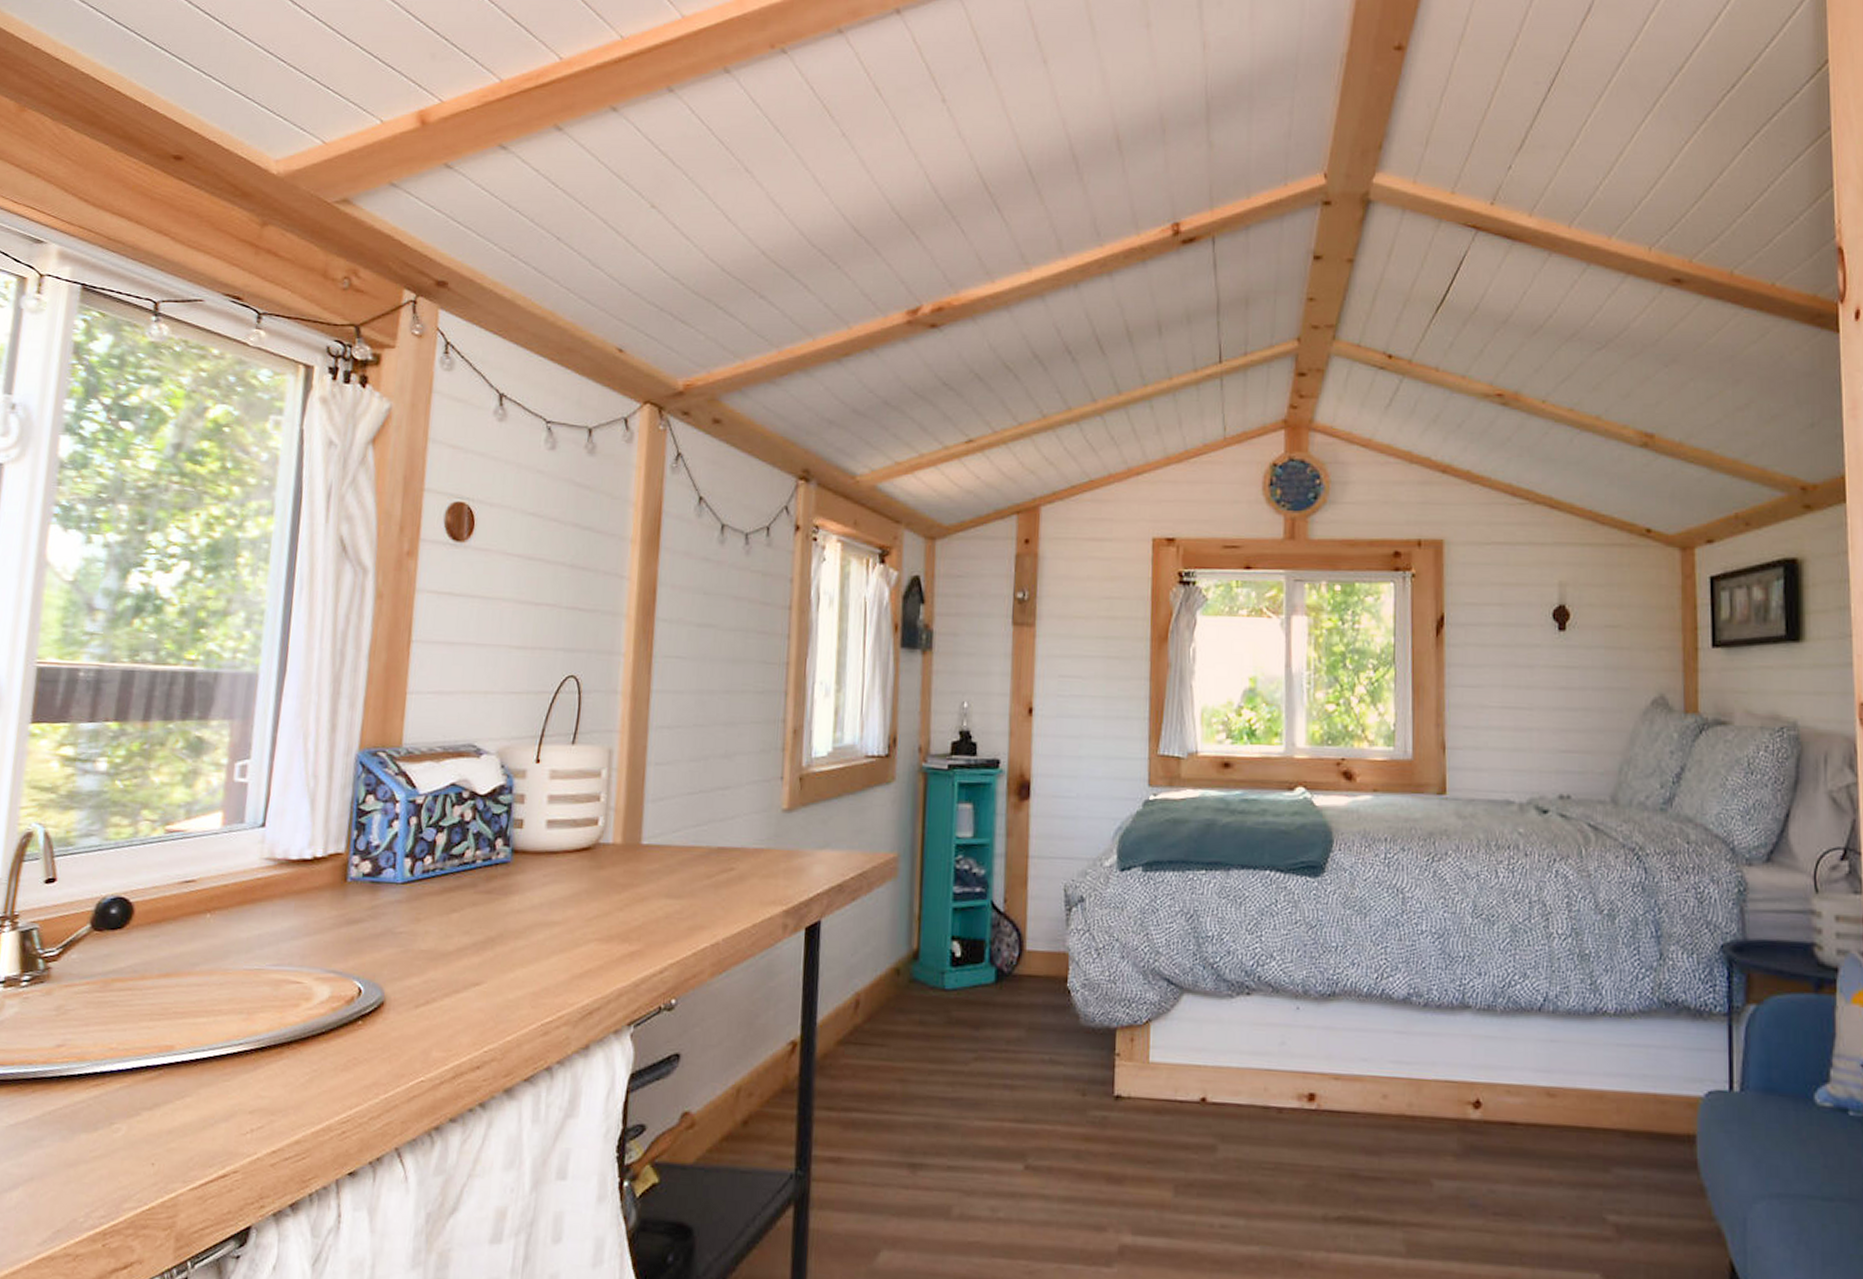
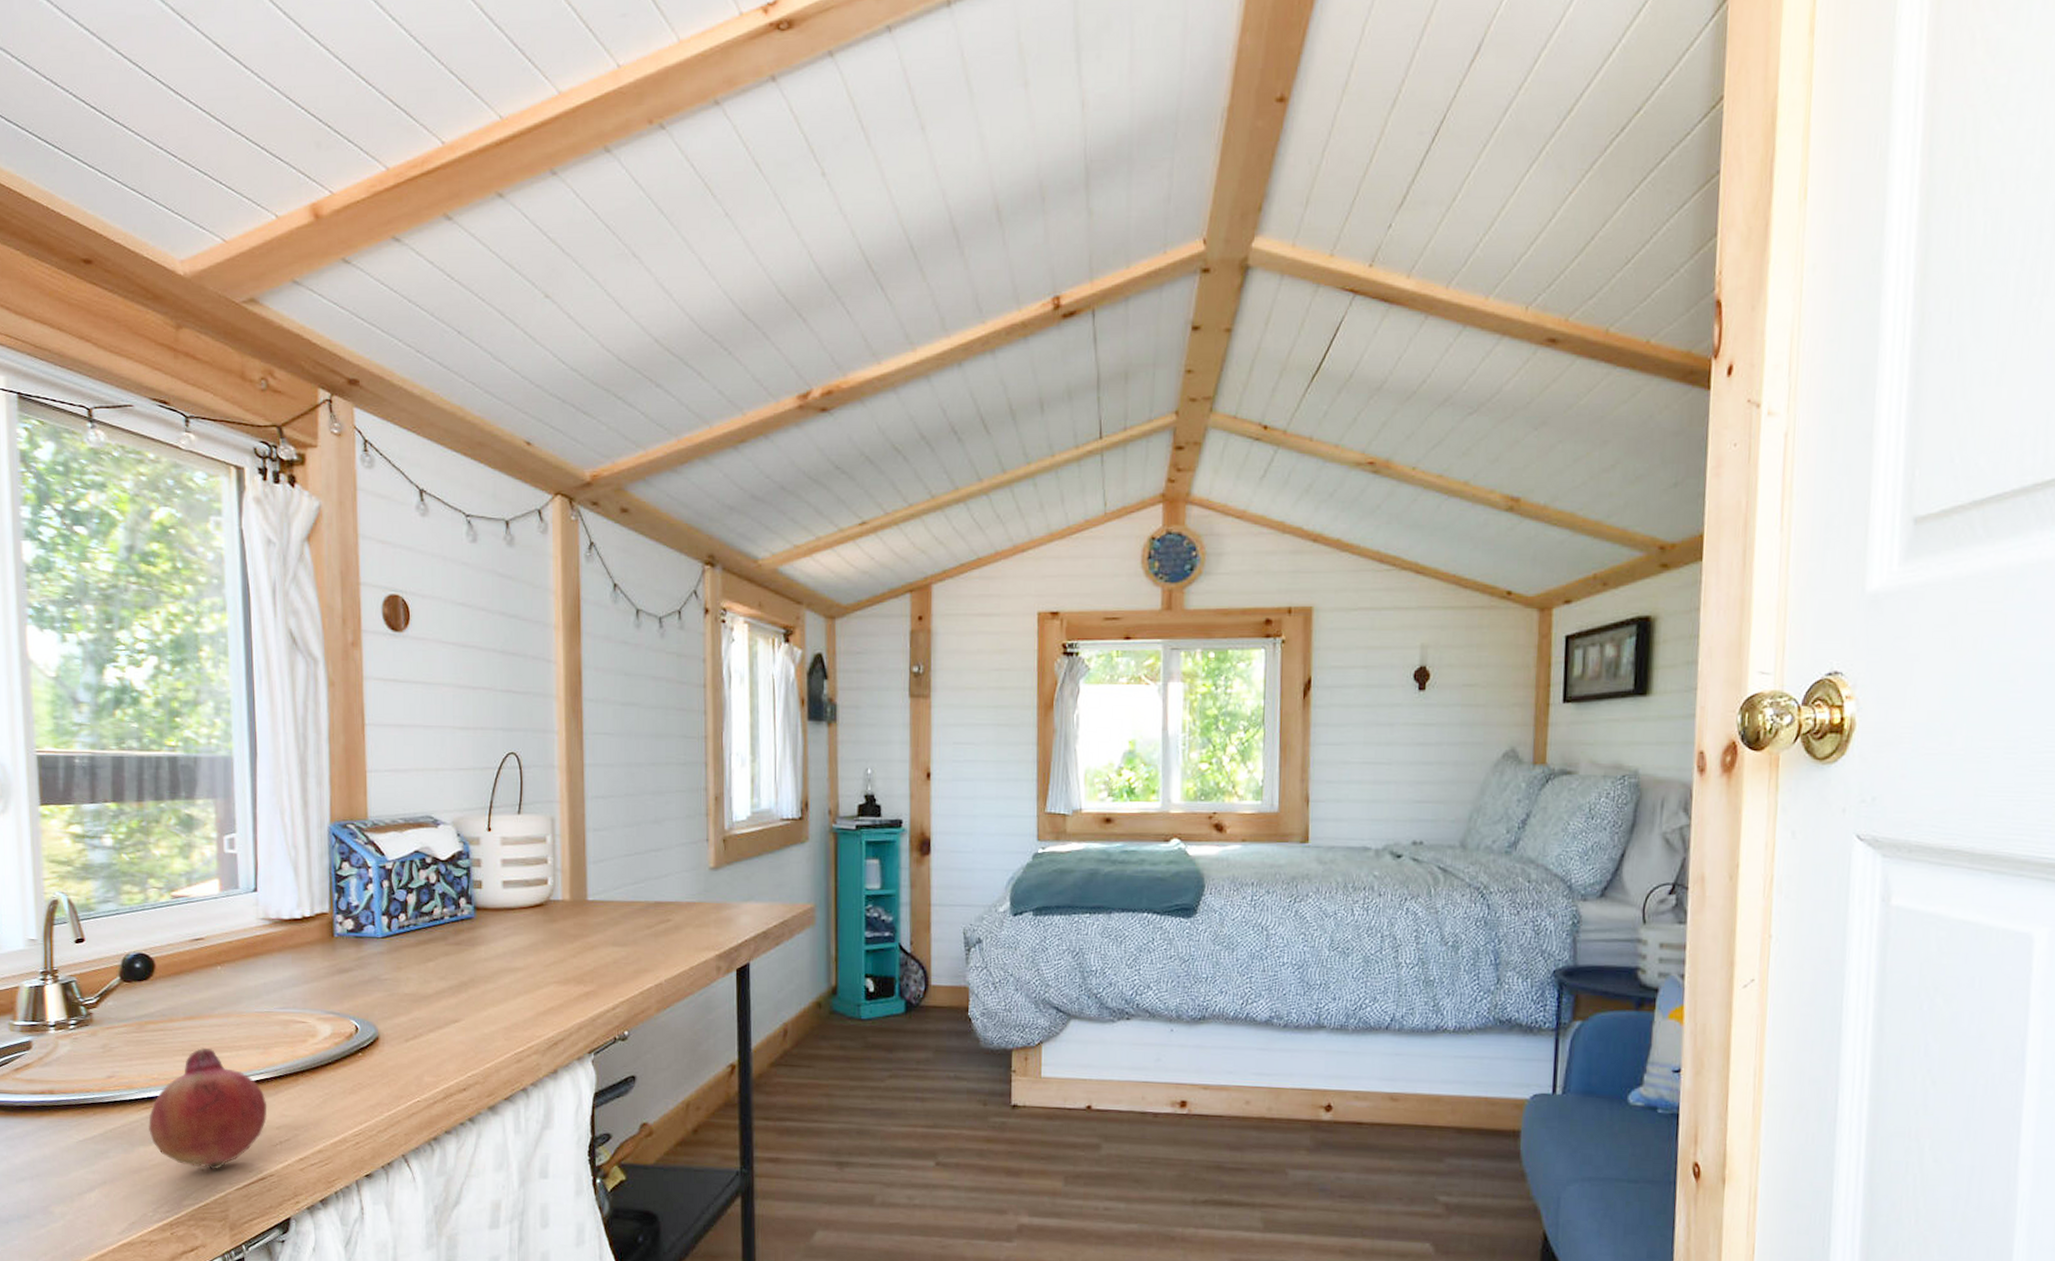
fruit: none [95,1011,242,1164] -> present [148,1047,268,1170]

